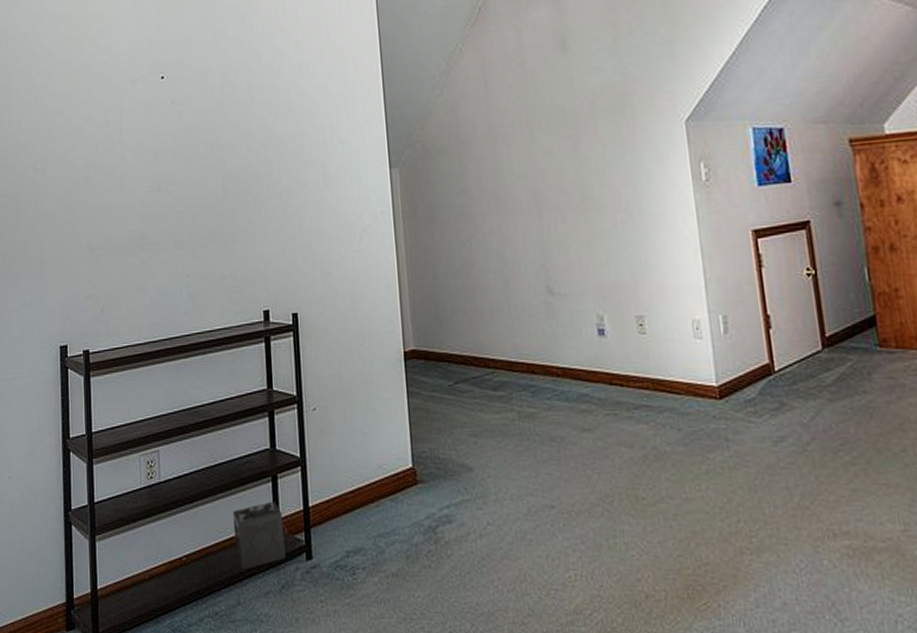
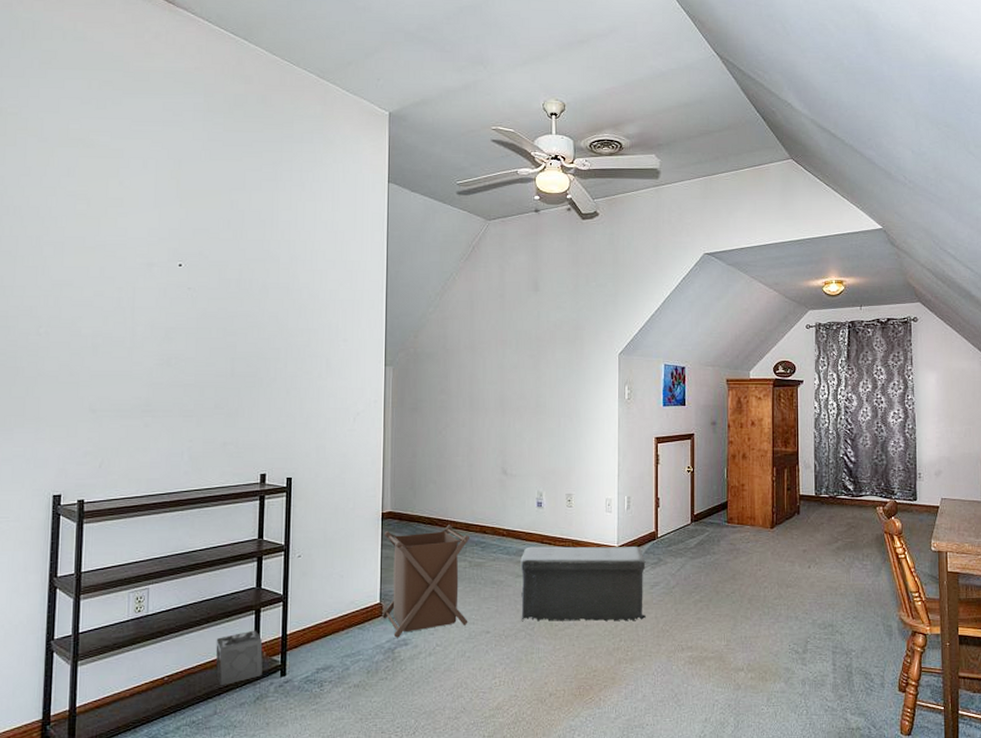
laundry basket: none [409,364,525,513] -> present [382,525,471,638]
storage ottoman: none [584,386,772,493] -> present [520,546,646,621]

